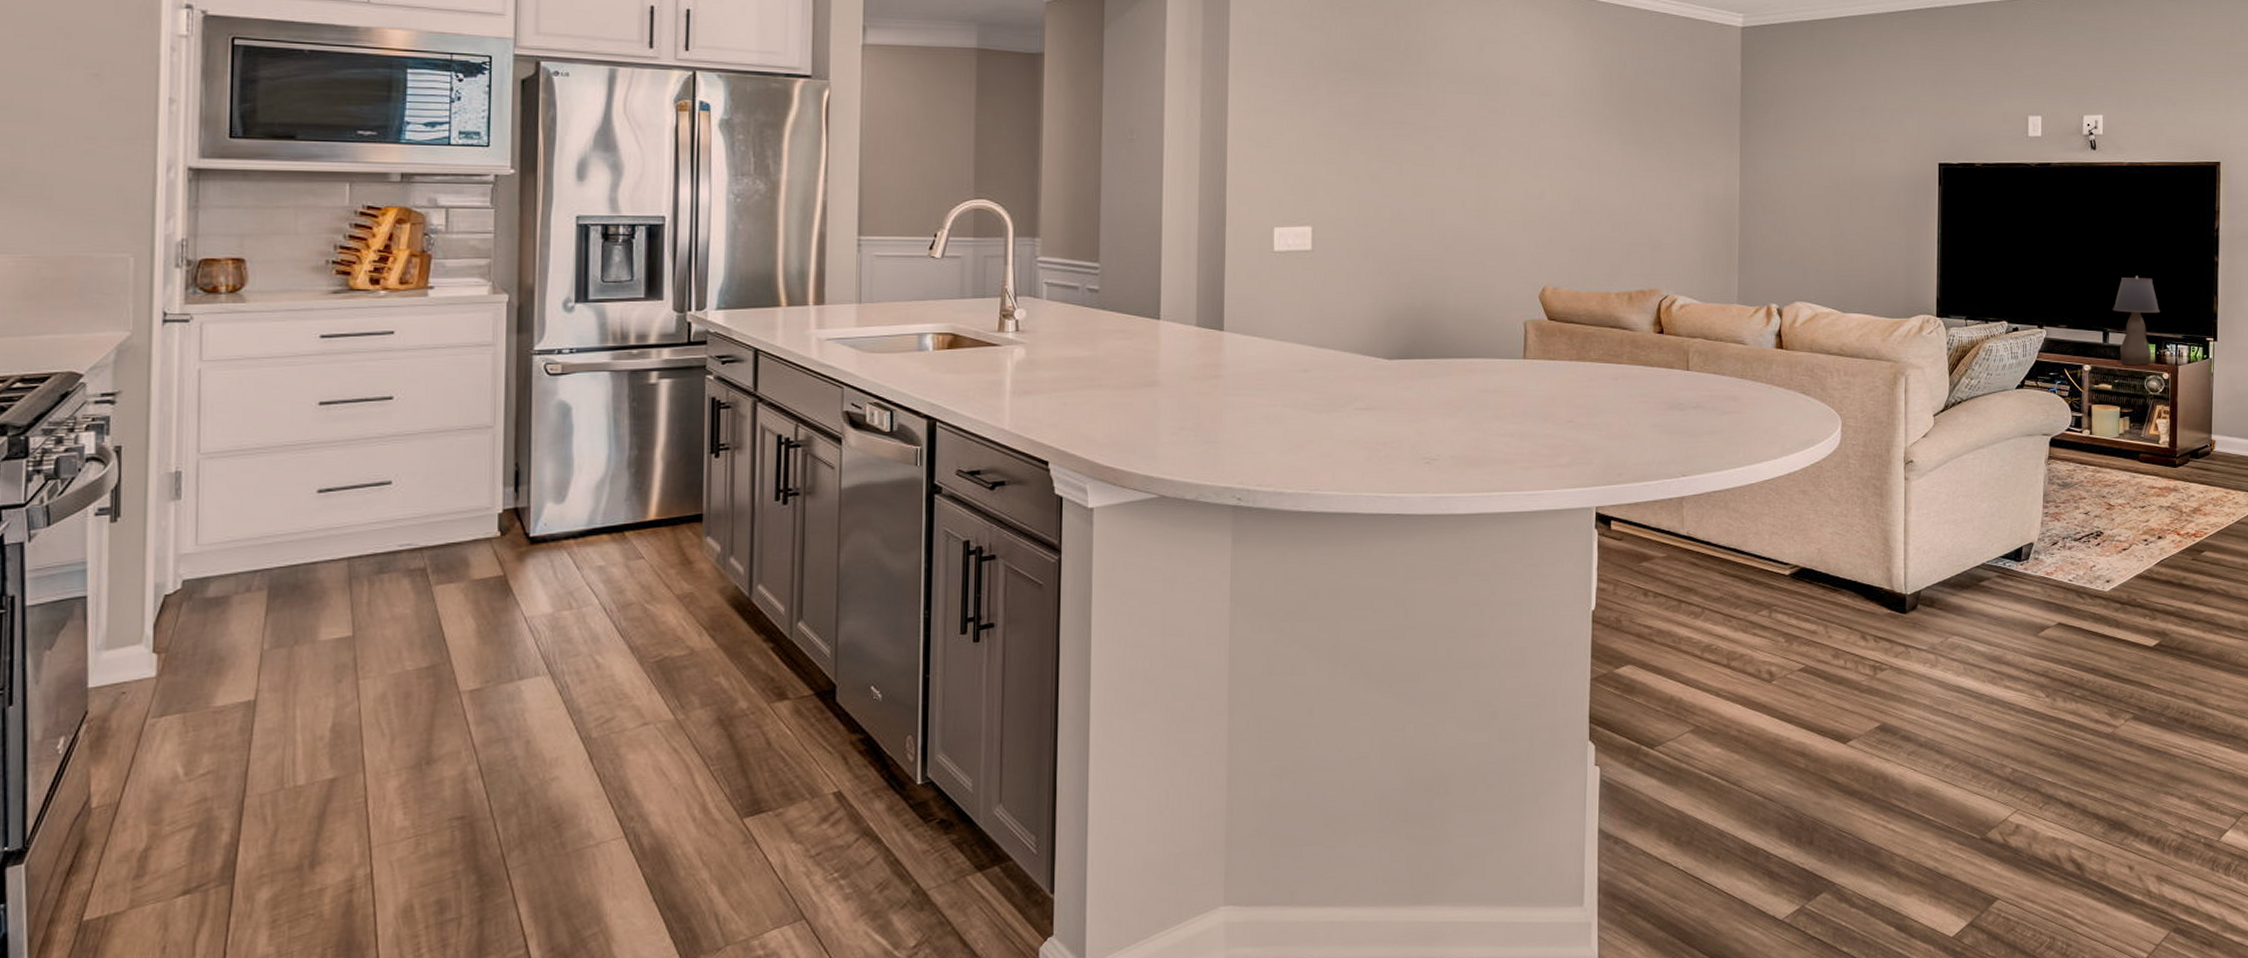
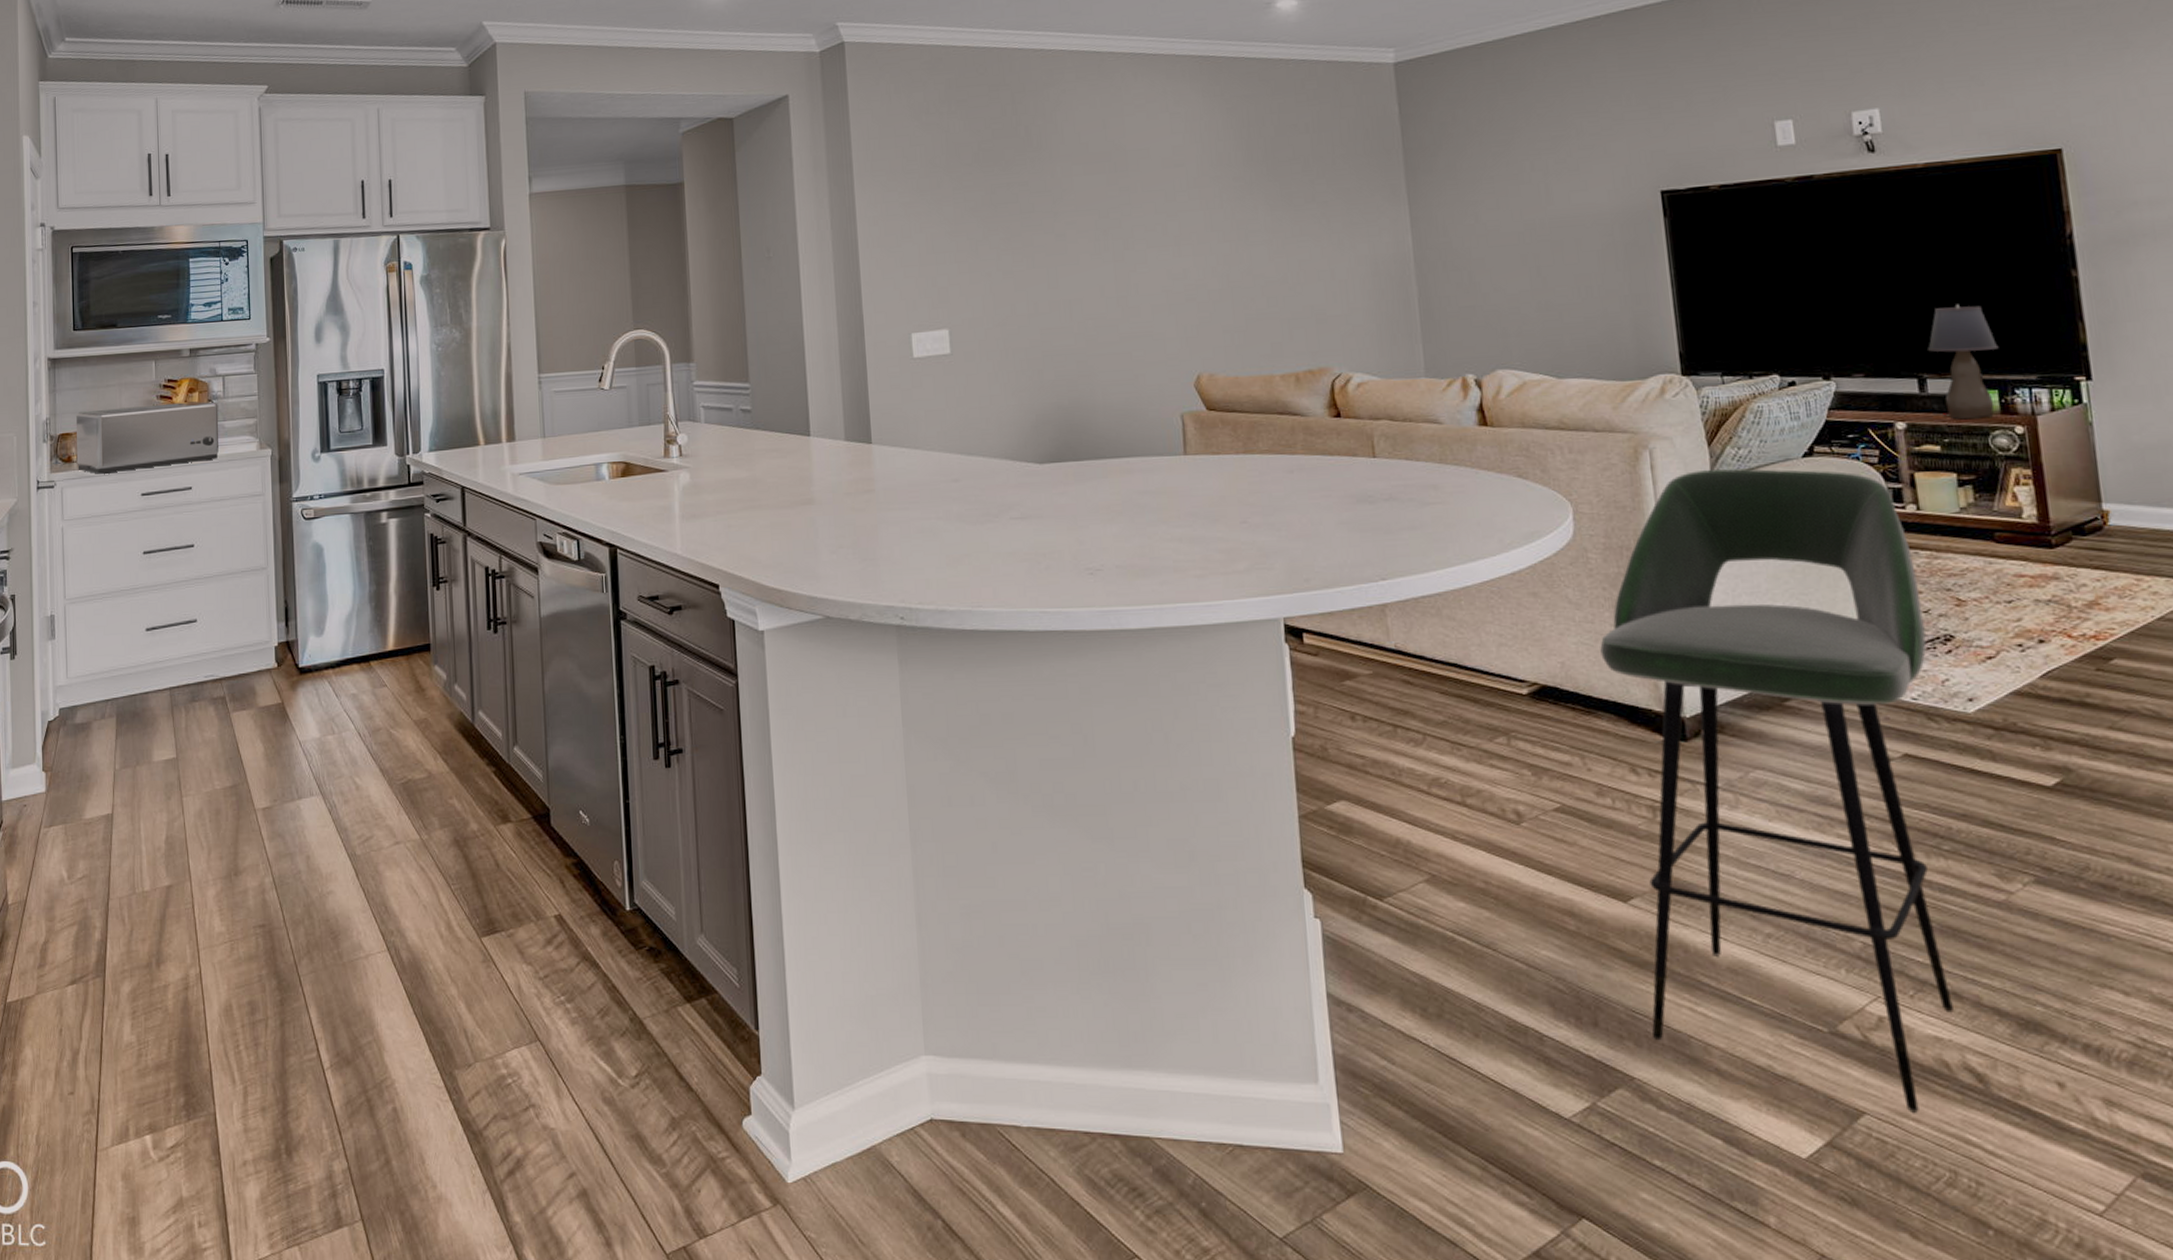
toaster: none [225,233,438,310] -> present [75,401,219,474]
bar stool: none [1849,395,2084,896] -> present [1600,468,1954,1113]

